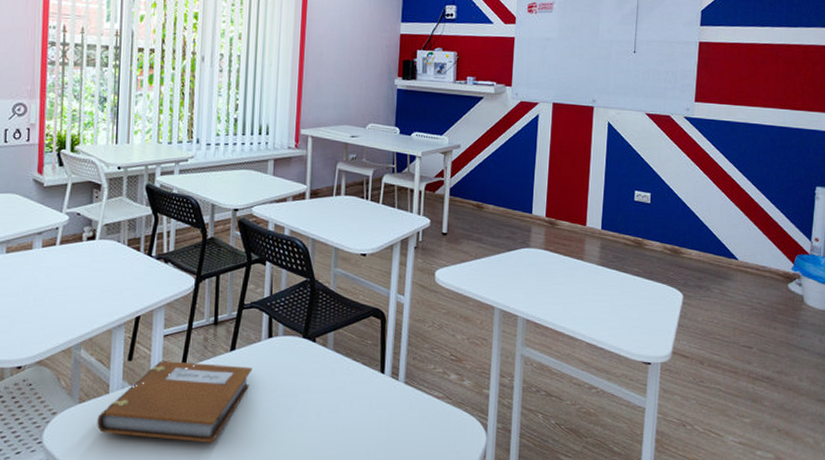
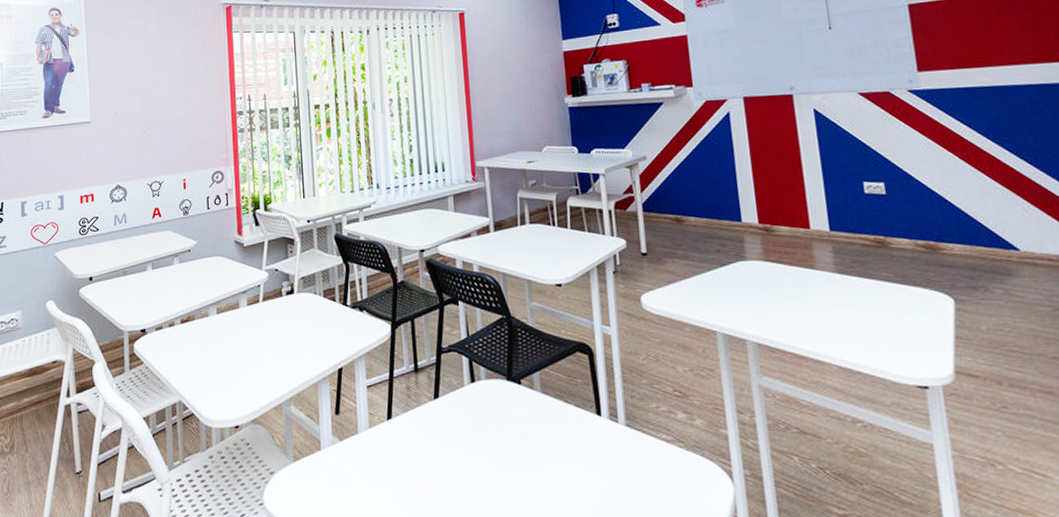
notebook: present [97,361,253,443] -> none [312,413,459,501]

